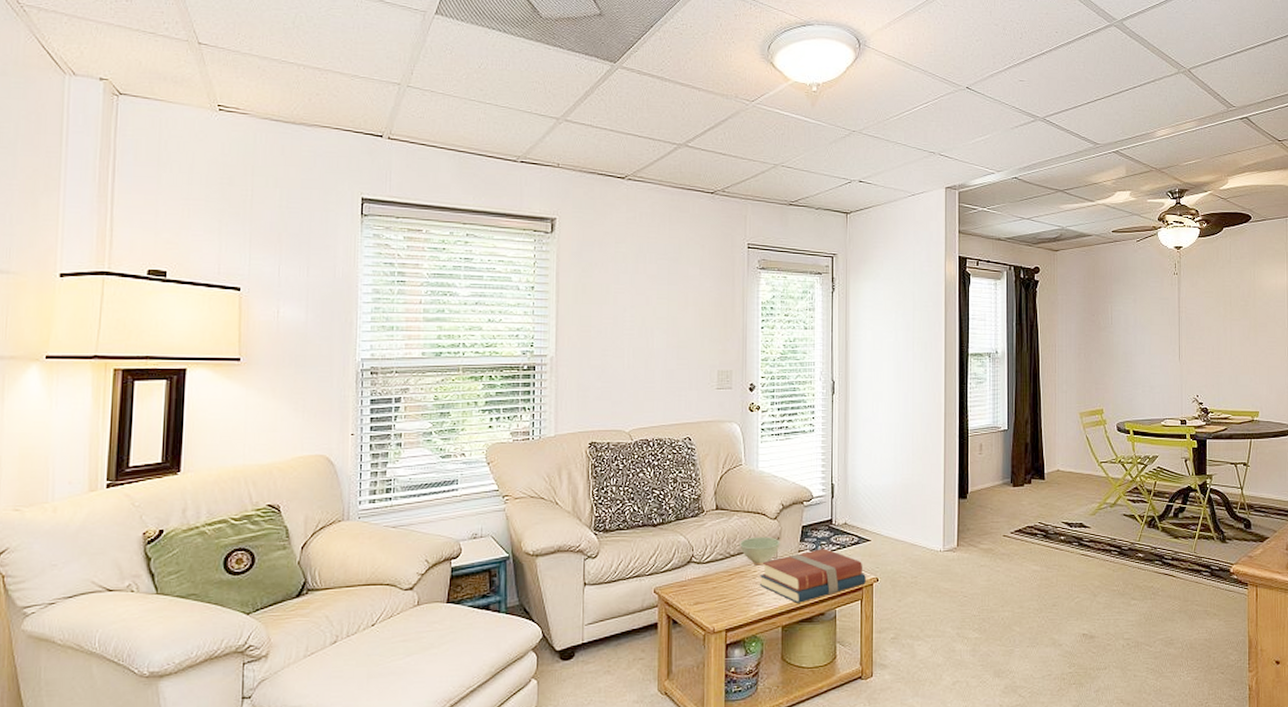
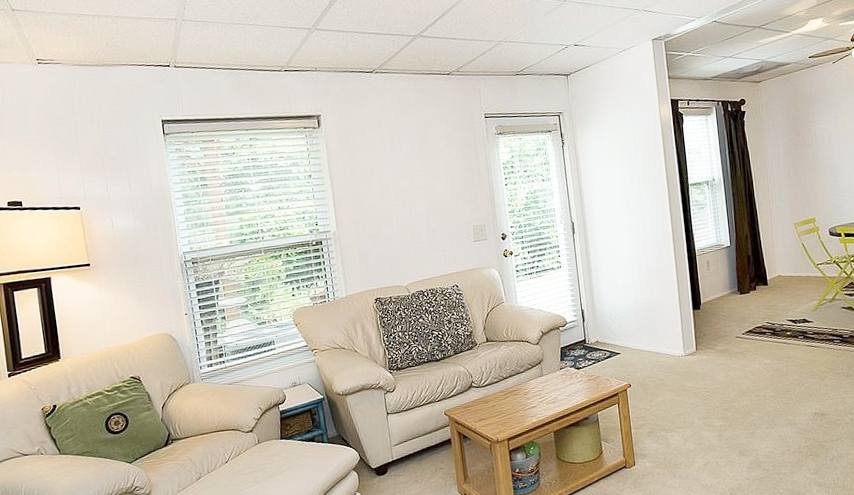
bowl: present [740,536,780,566] -> none [510,359,544,385]
books: present [759,549,866,603] -> none [529,364,621,412]

